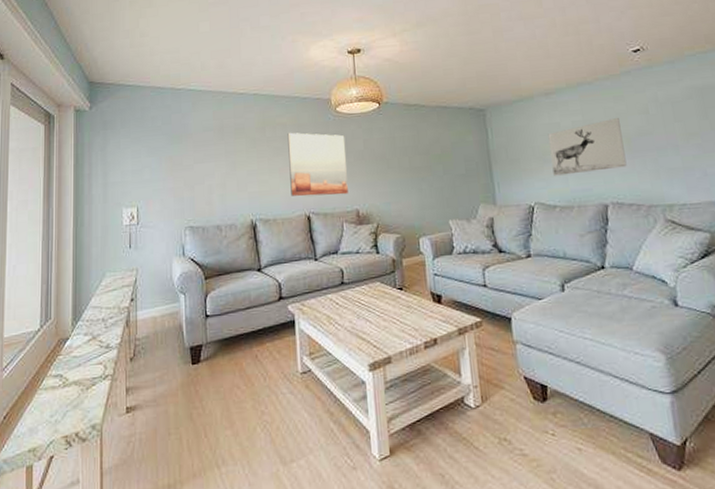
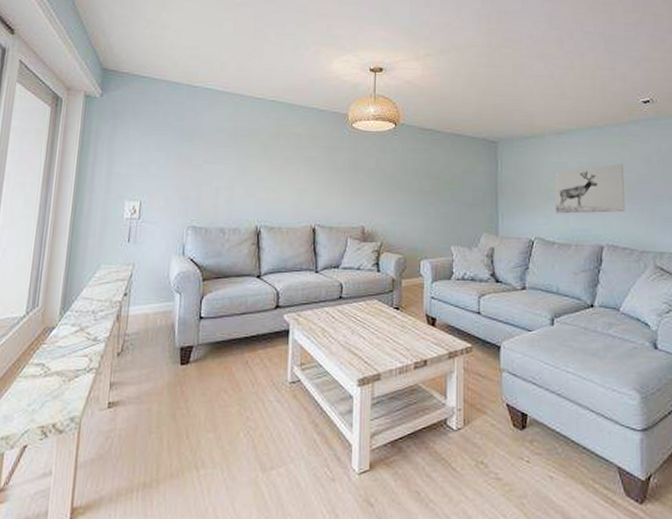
wall art: present [287,132,348,197] -> none [298,143,358,211]

